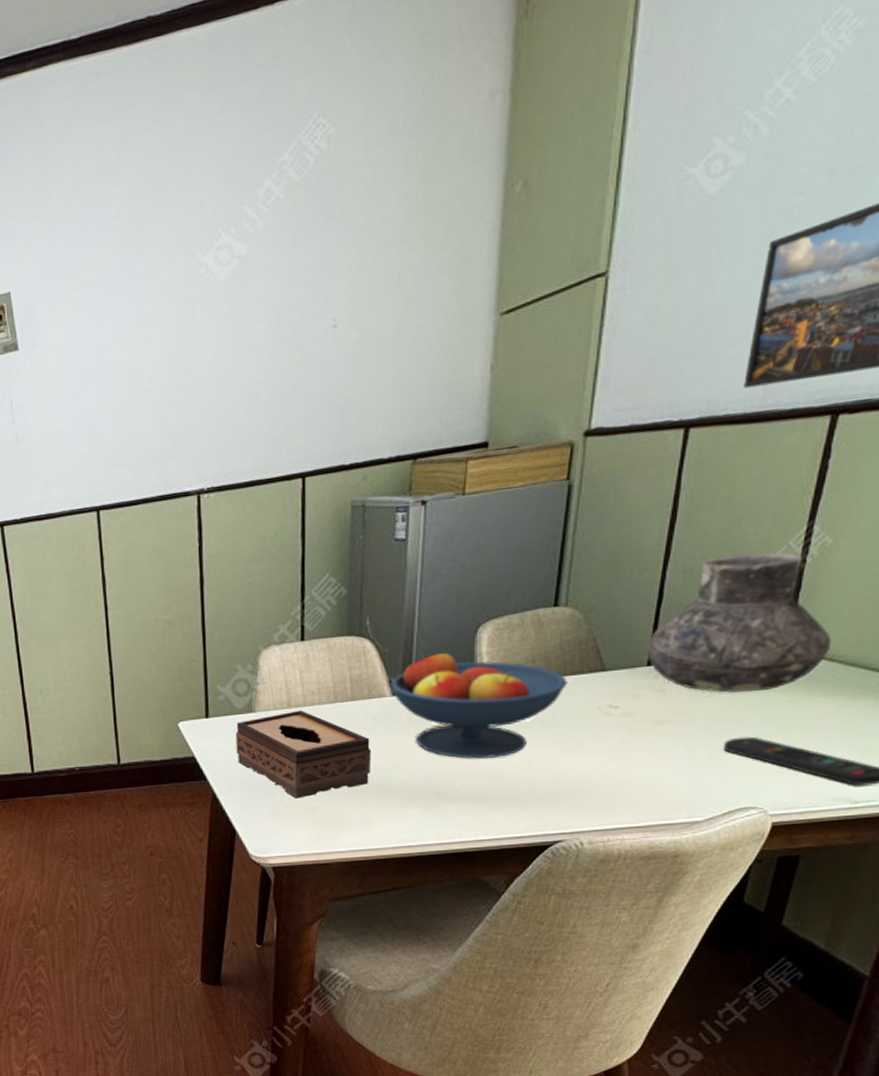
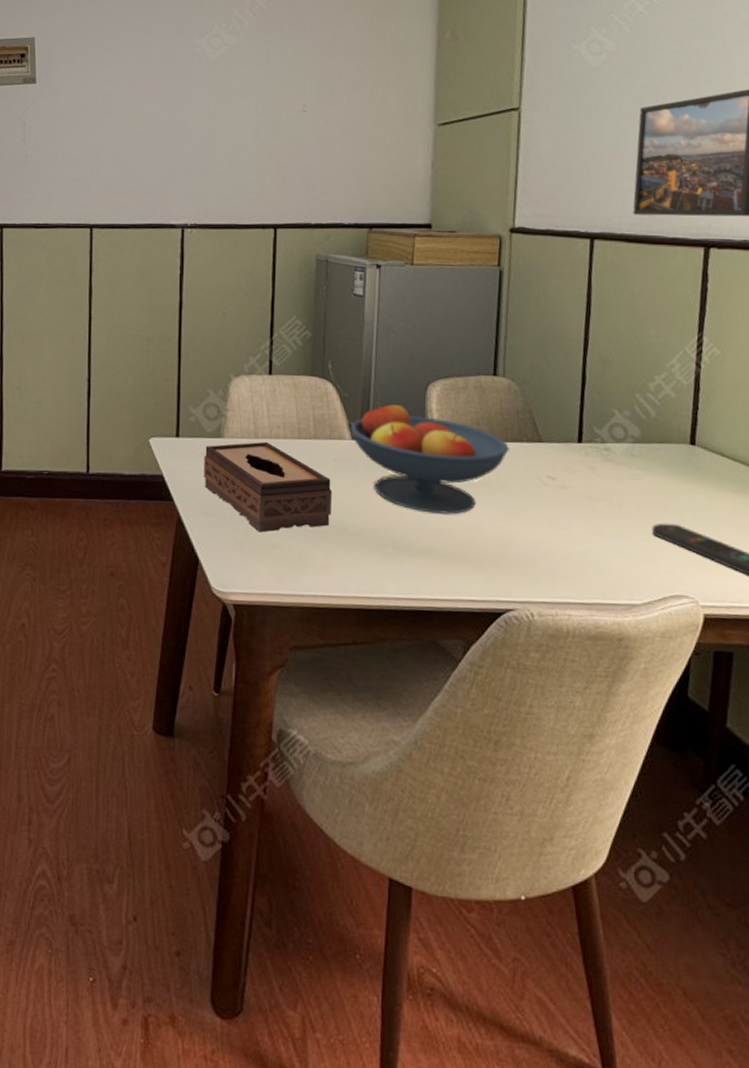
vase: present [646,552,832,693] -> none [575,352,732,481]

